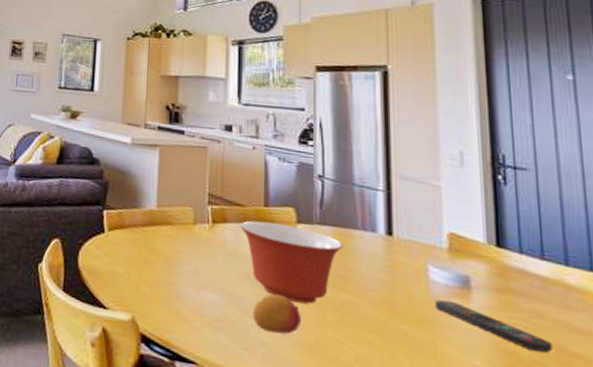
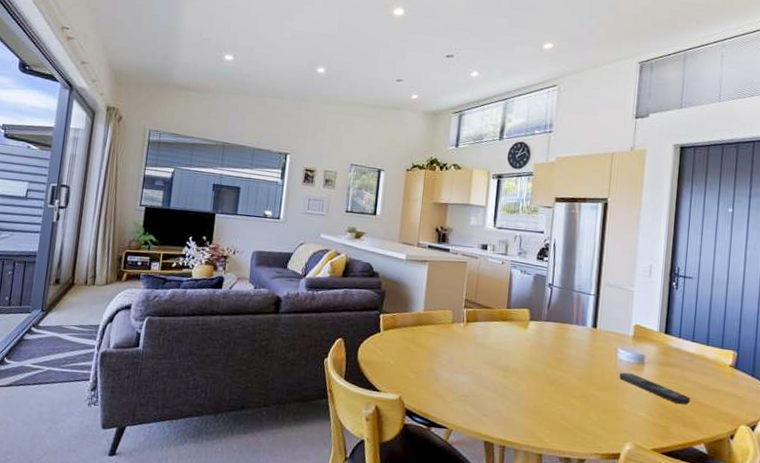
mixing bowl: present [239,220,343,304] -> none [487,319,561,380]
fruit: present [253,293,301,335] -> none [491,374,526,403]

